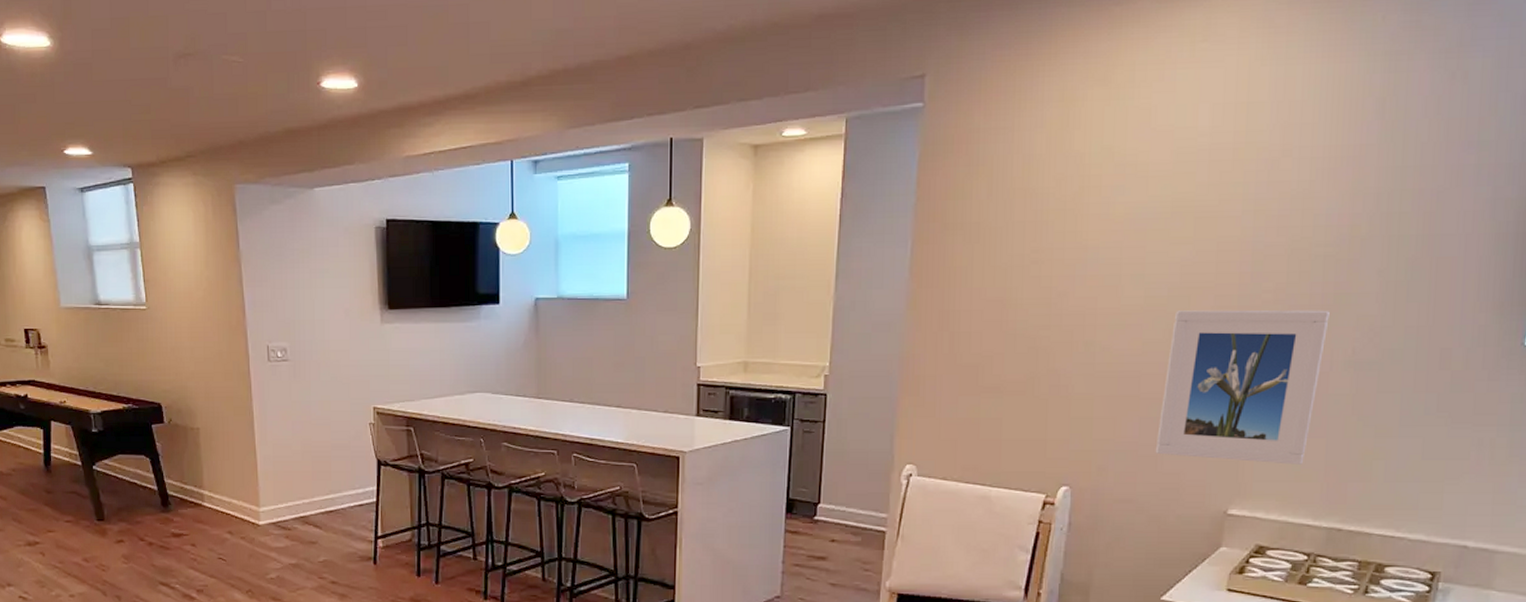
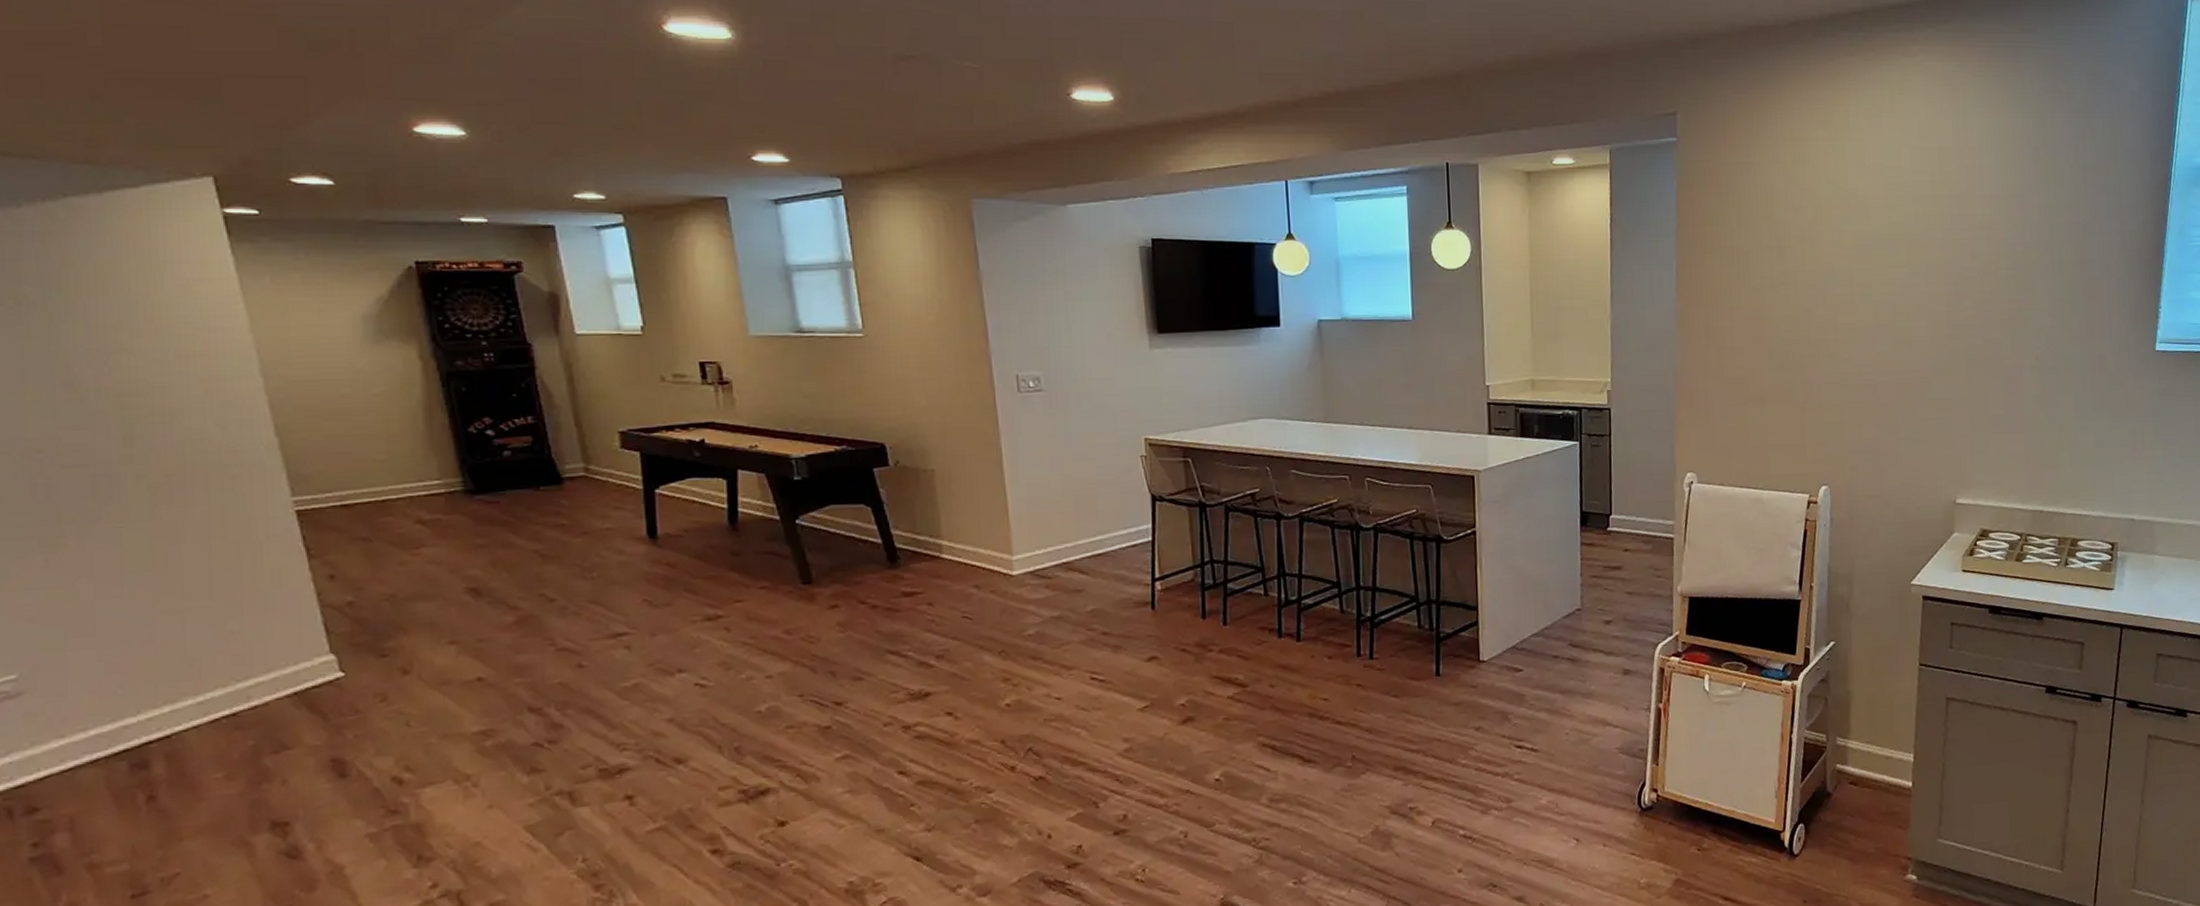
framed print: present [1155,310,1330,465] -> none [1894,323,2016,457]

